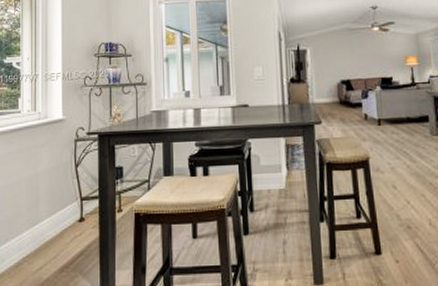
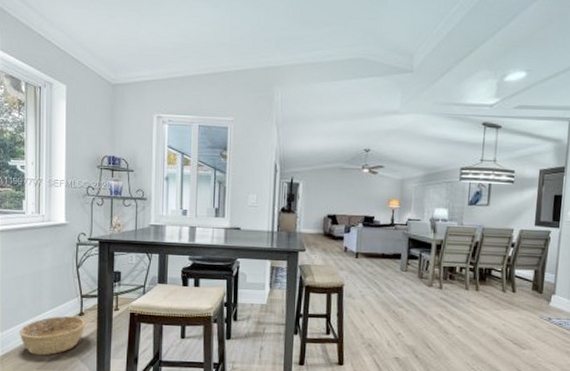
basket: none [14,223,87,274] -> present [19,316,86,356]

